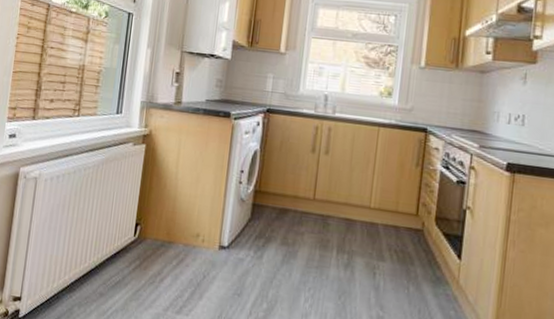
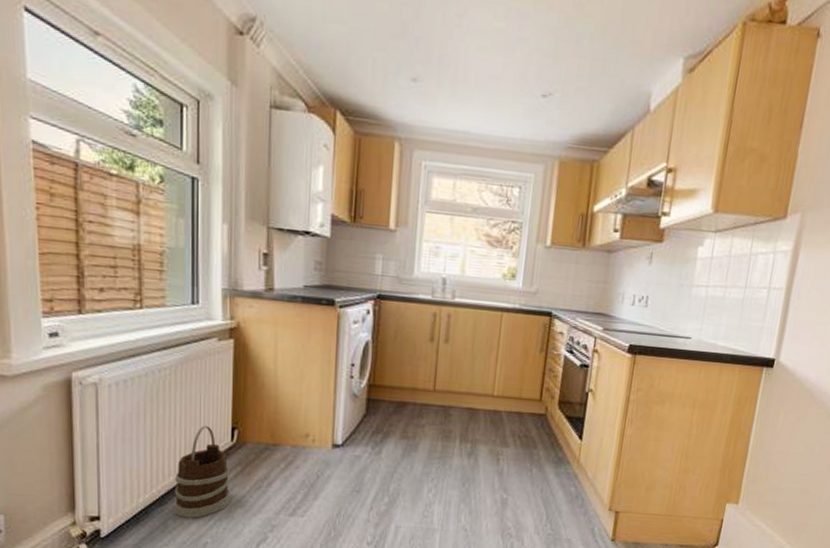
wooden bucket: none [79,220,130,307] -> present [173,426,230,518]

